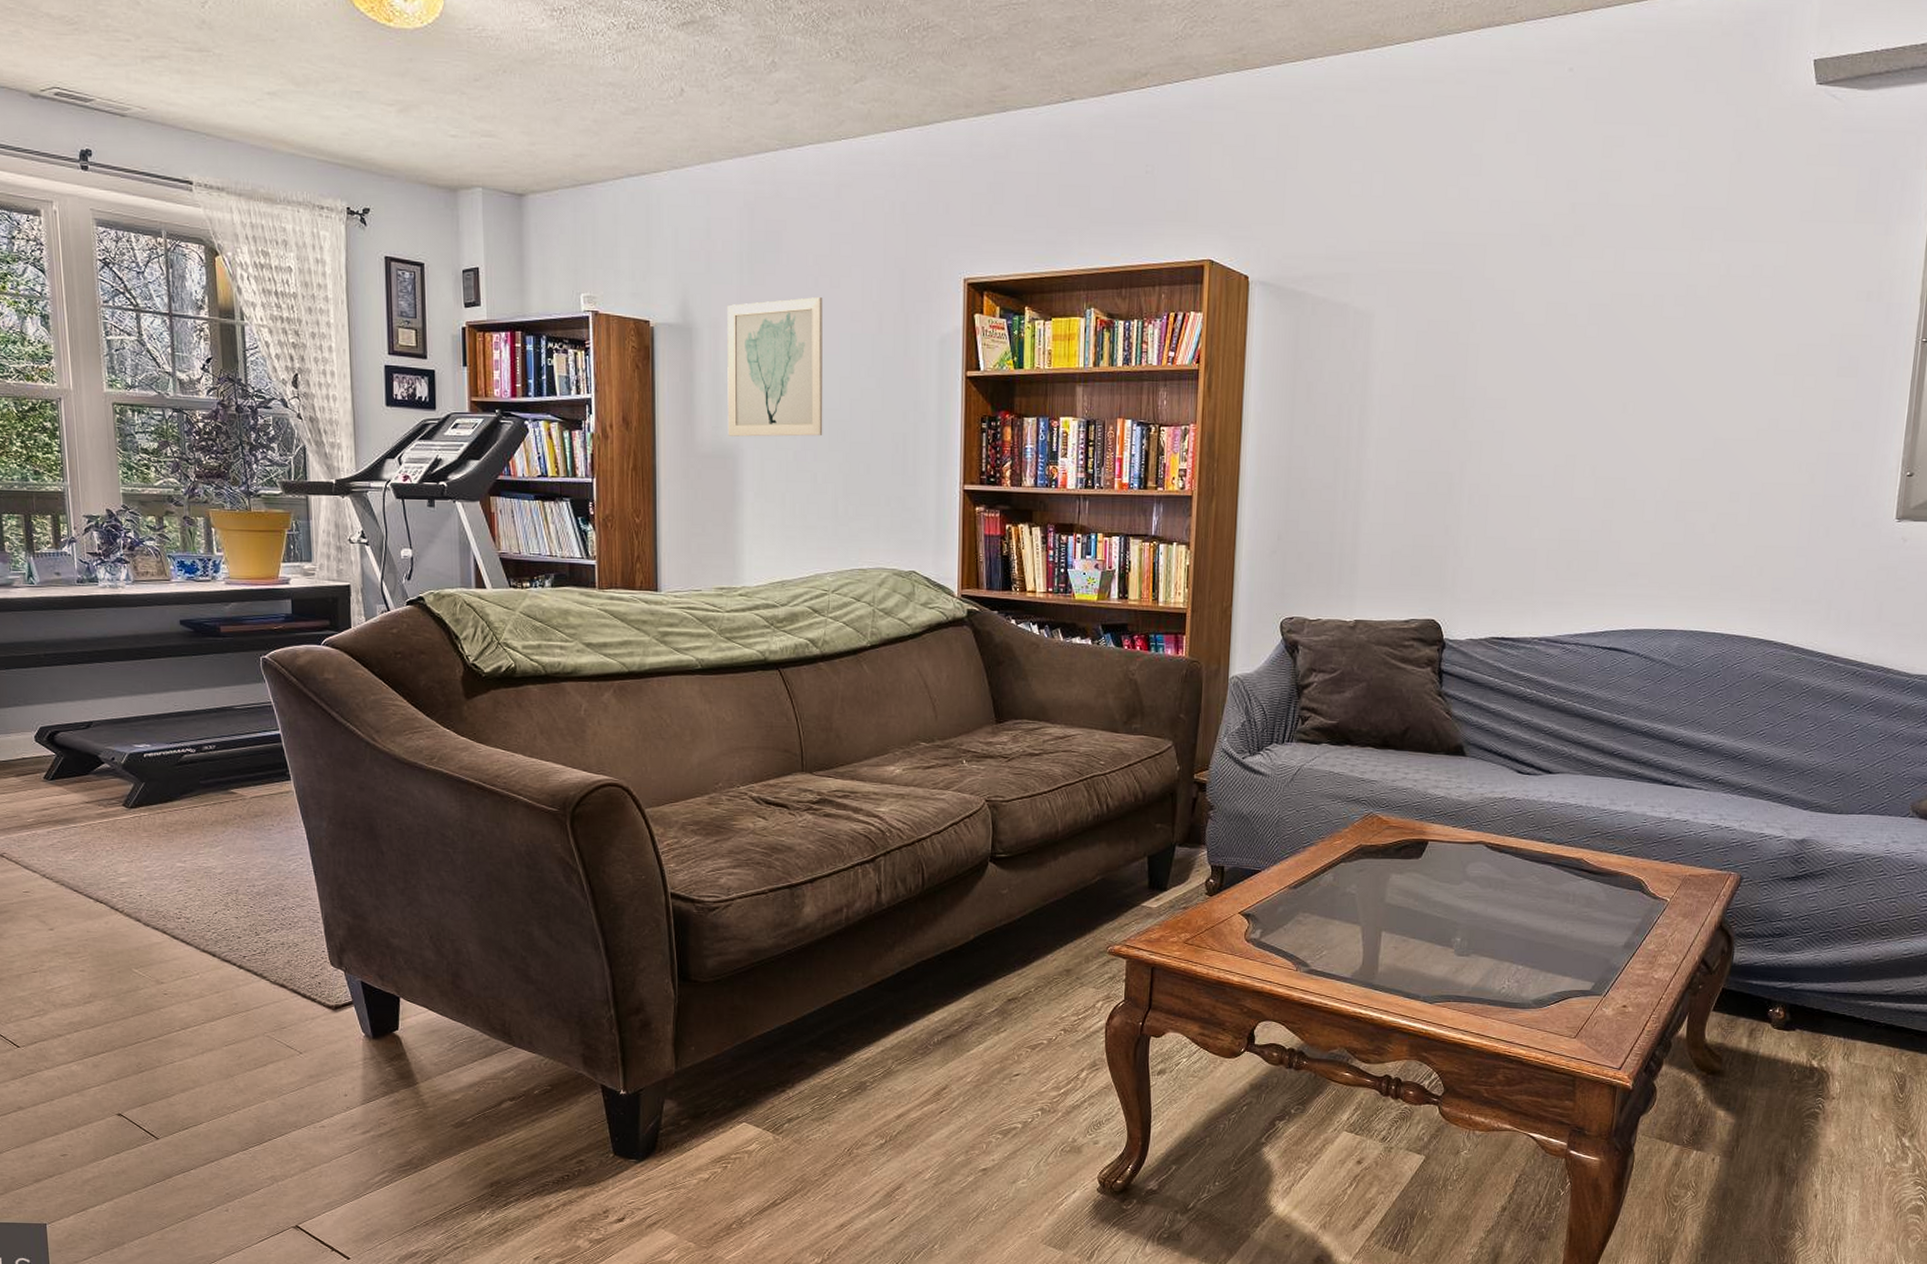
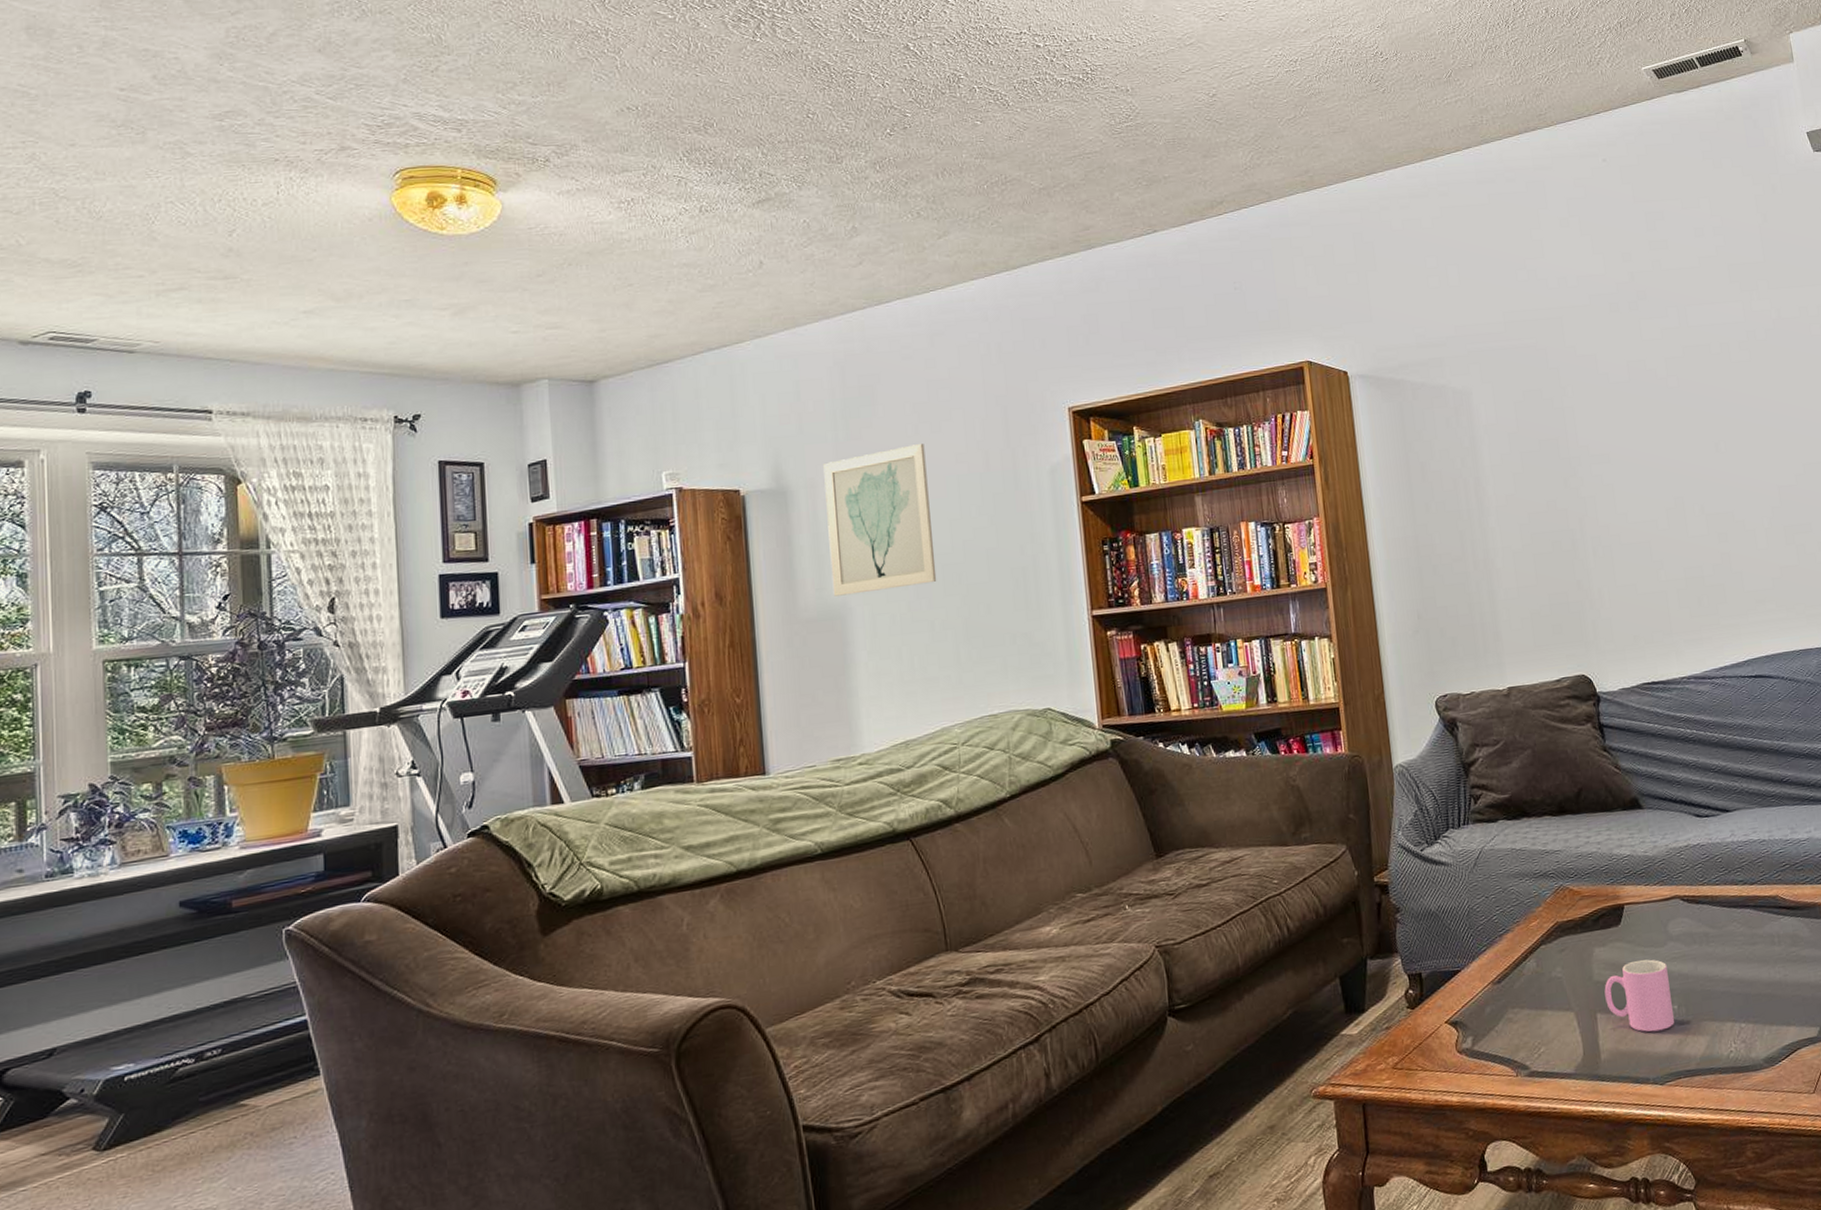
cup: none [1393,893,1458,958] -> present [1604,959,1674,1032]

